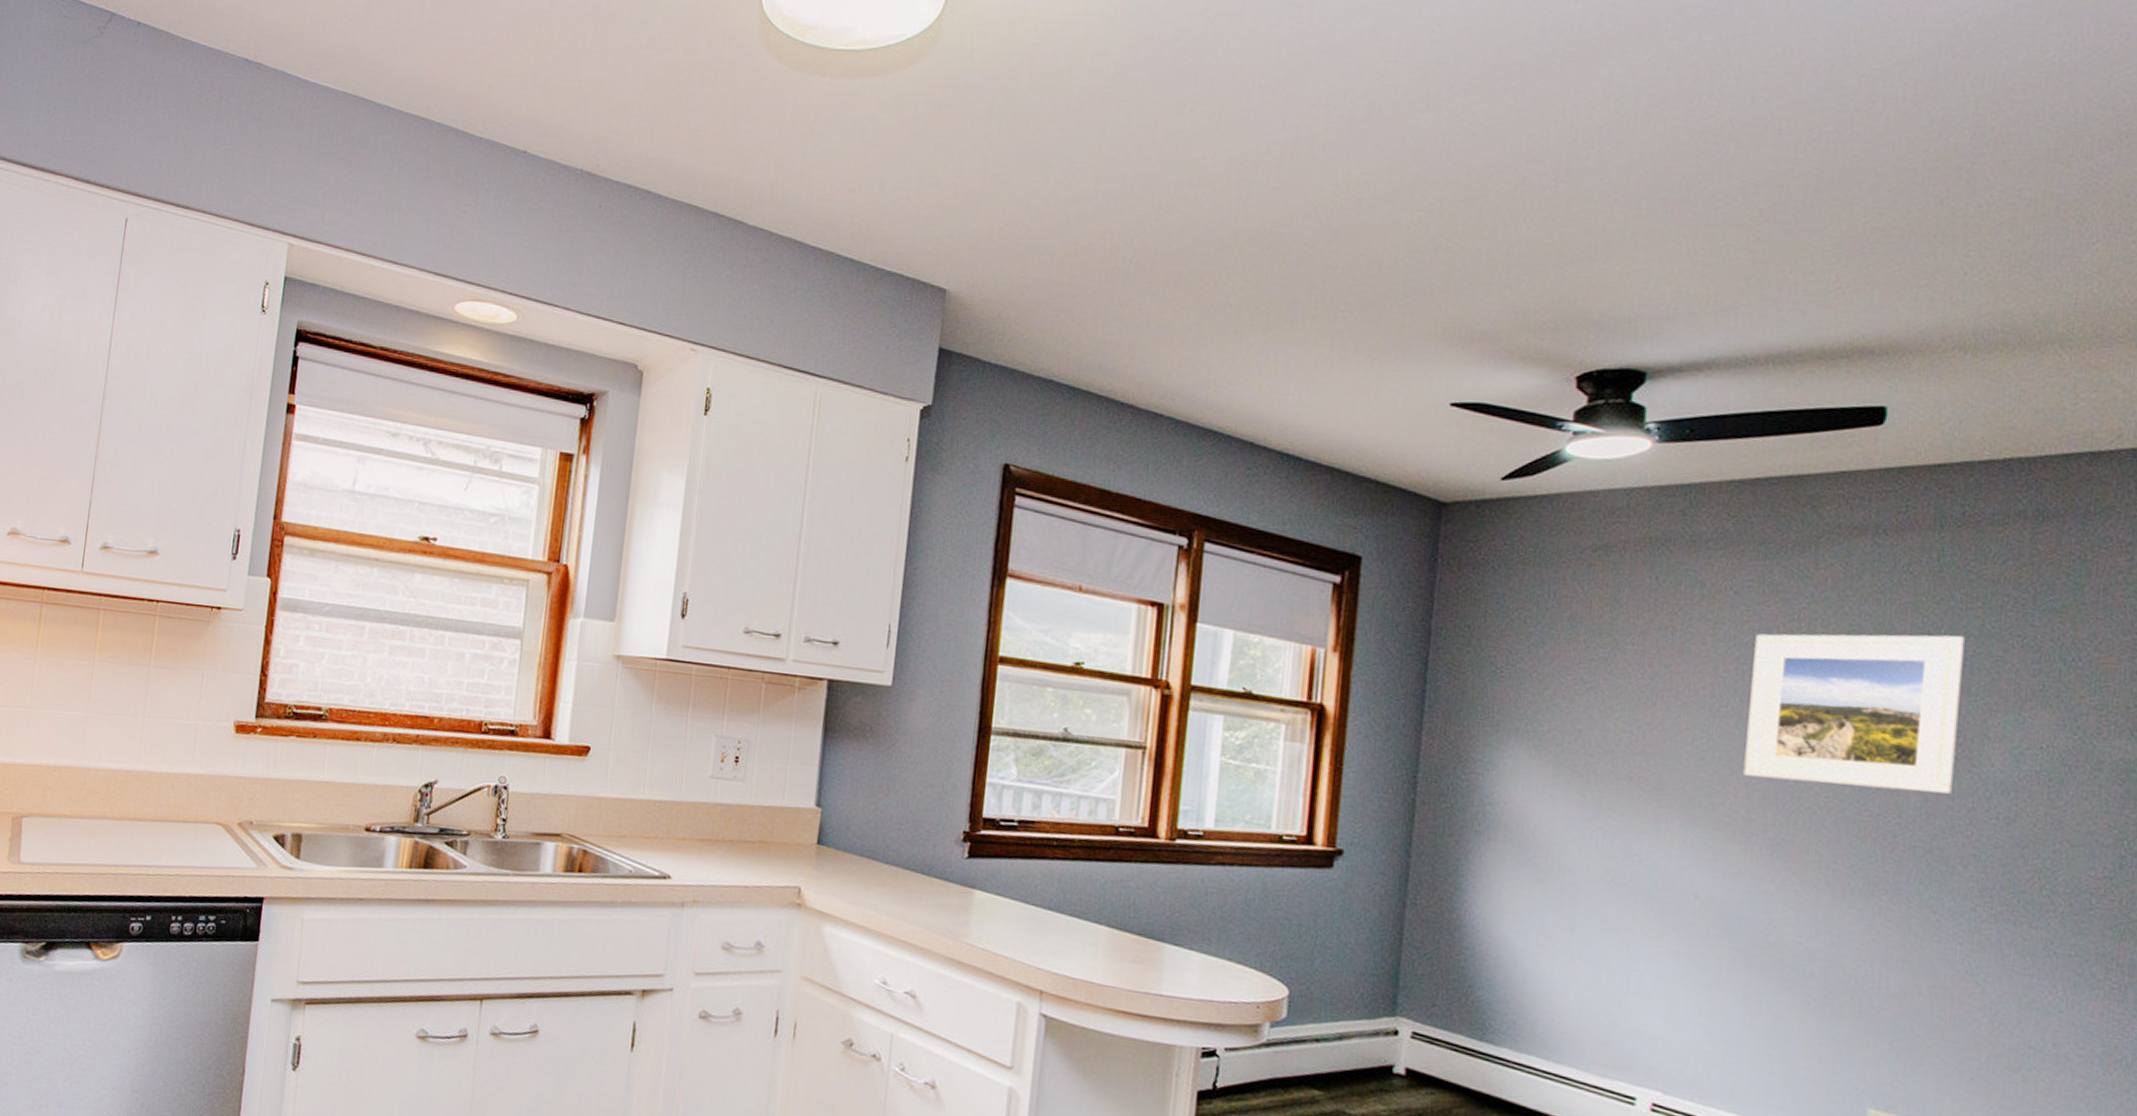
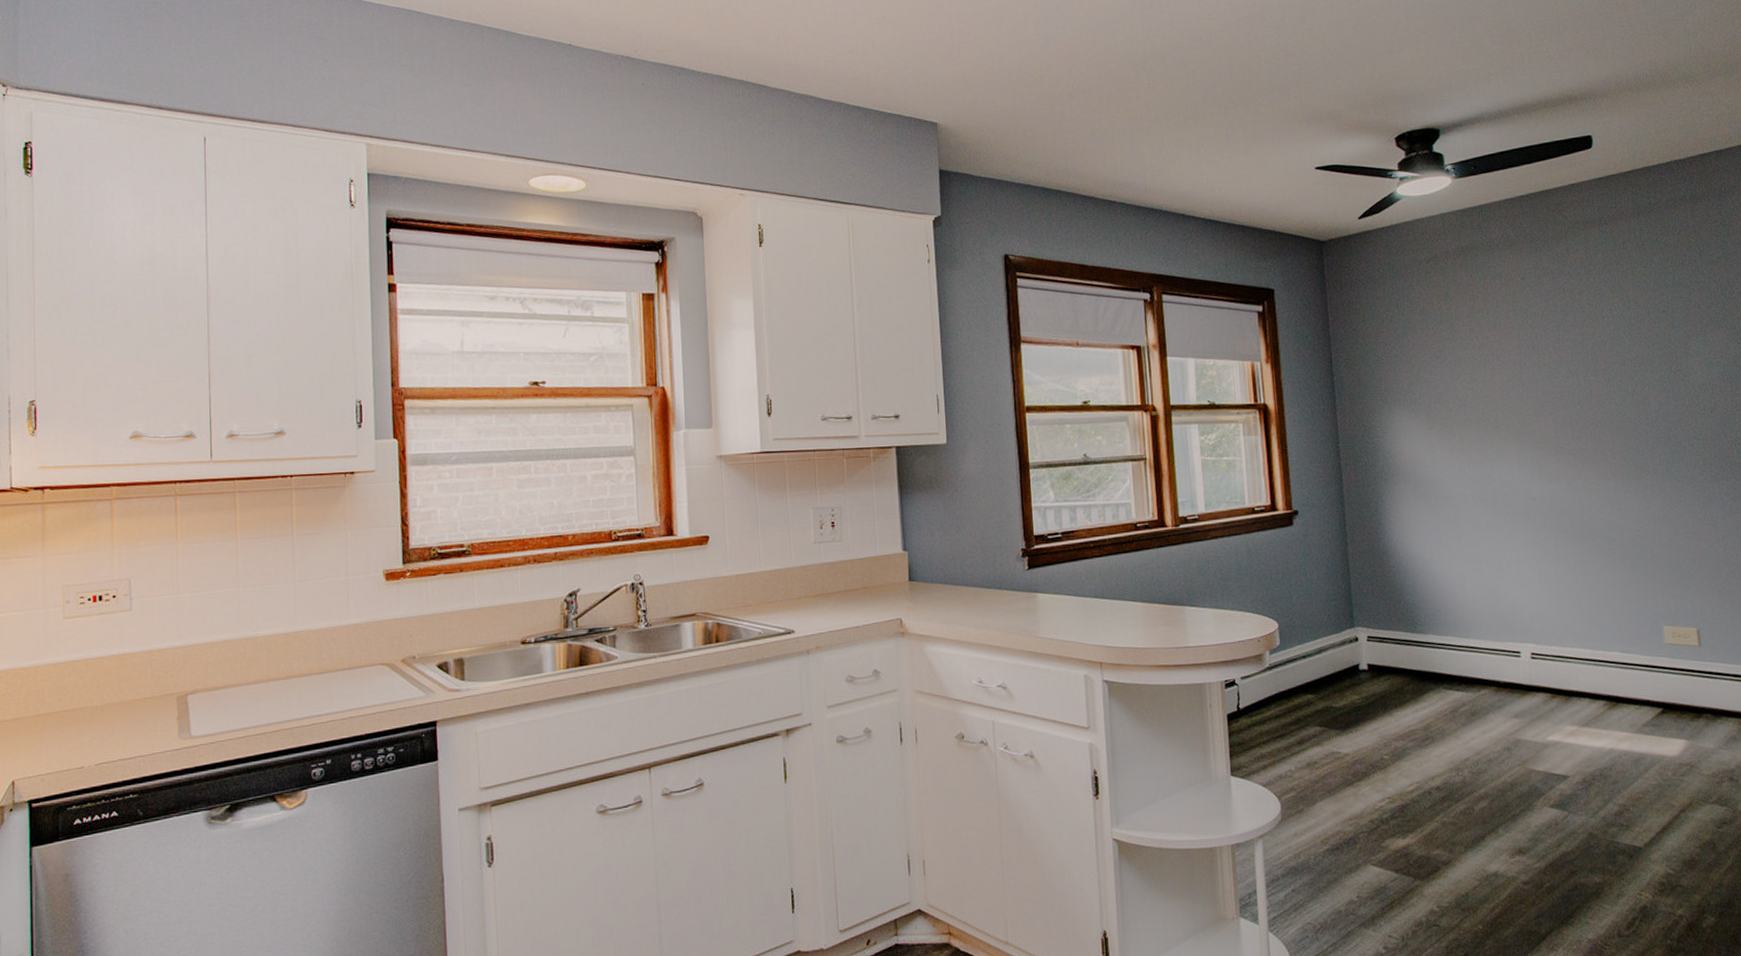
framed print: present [1743,633,1964,794] -> none [1539,287,1675,407]

